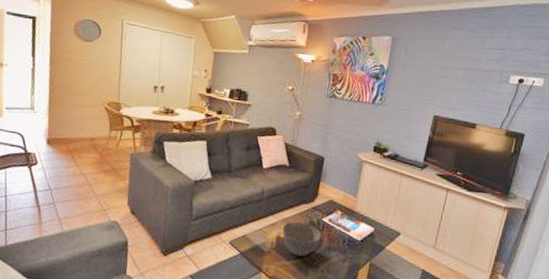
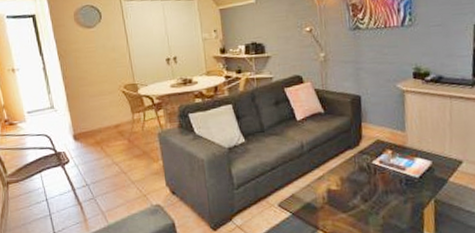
bowl: present [282,221,321,257] -> none [331,169,375,206]

